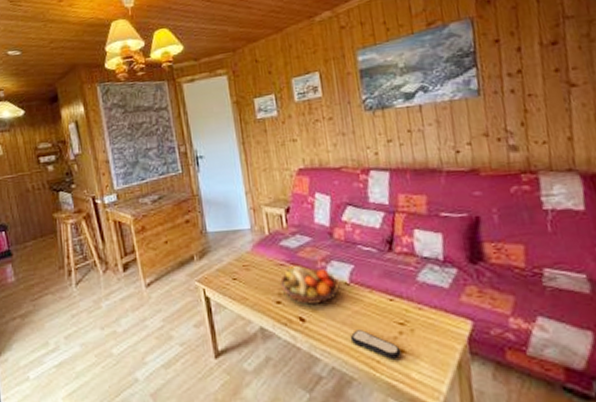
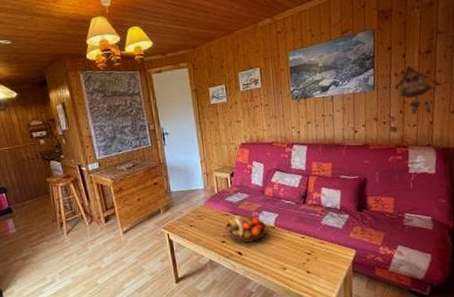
remote control: present [350,330,402,359] -> none [273,259,308,278]
cuckoo clock: none [511,61,567,128] -> present [396,65,433,115]

